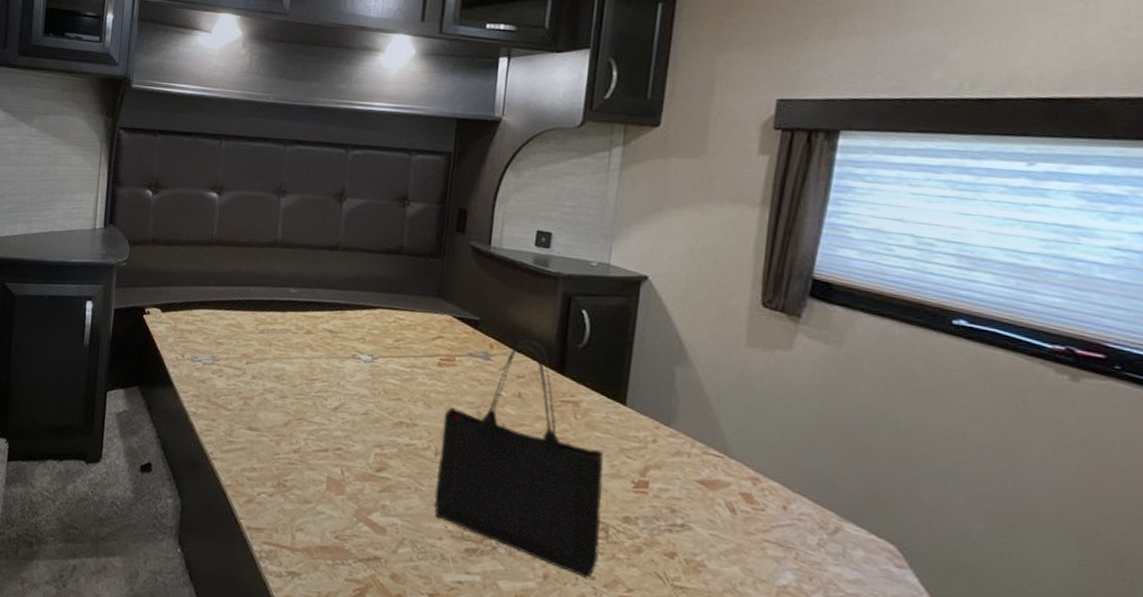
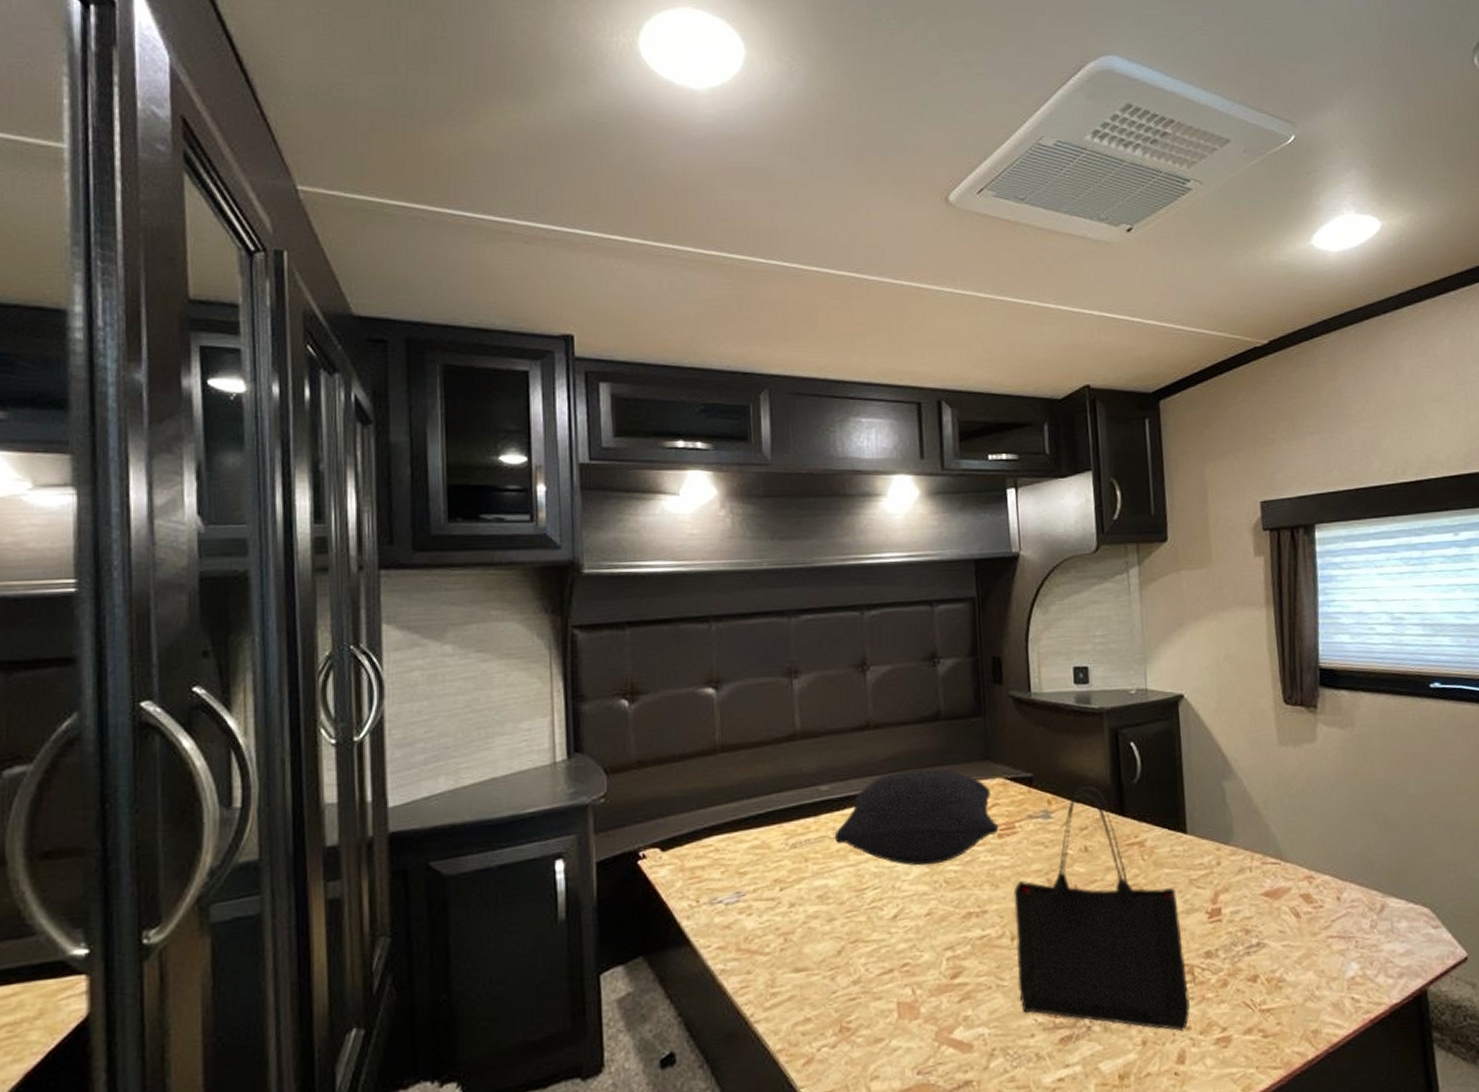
pillow: none [295,290,440,375] -> present [834,768,999,866]

